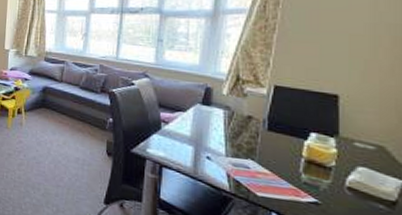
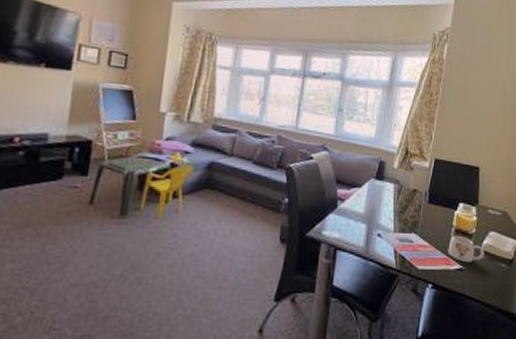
mug: none [297,165,350,198] -> present [448,234,485,263]

